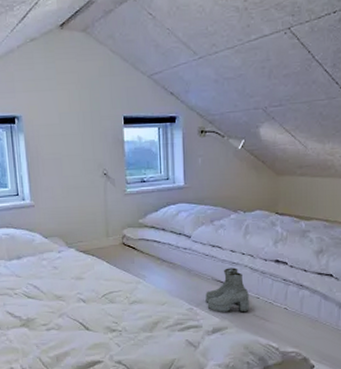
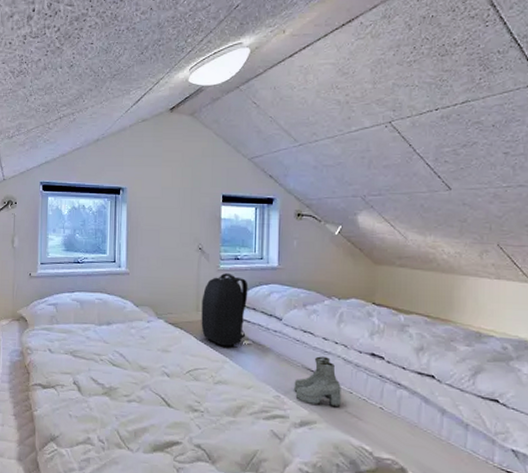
backpack: none [111,197,157,269] -> present [201,273,248,347]

